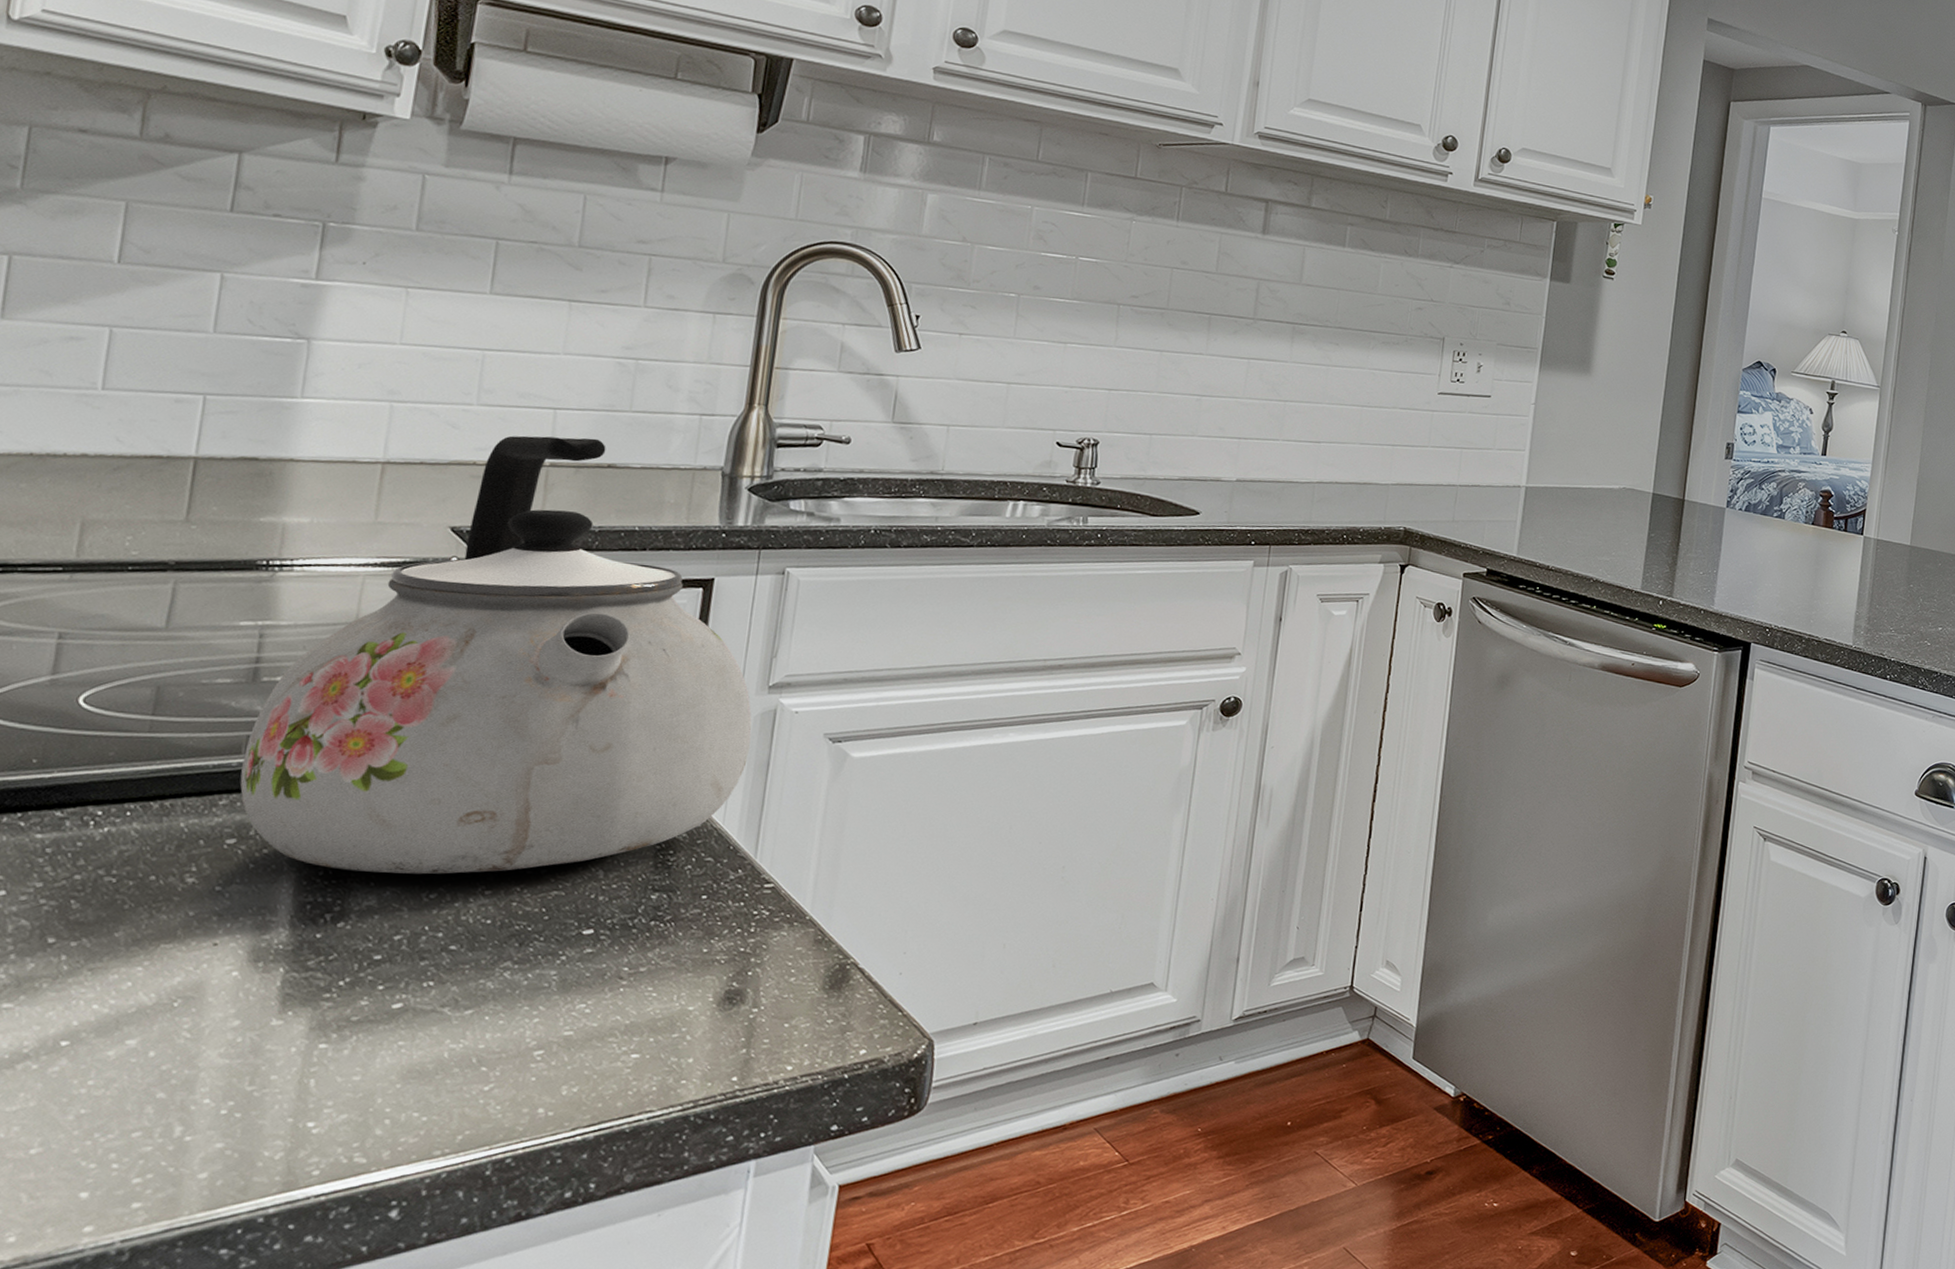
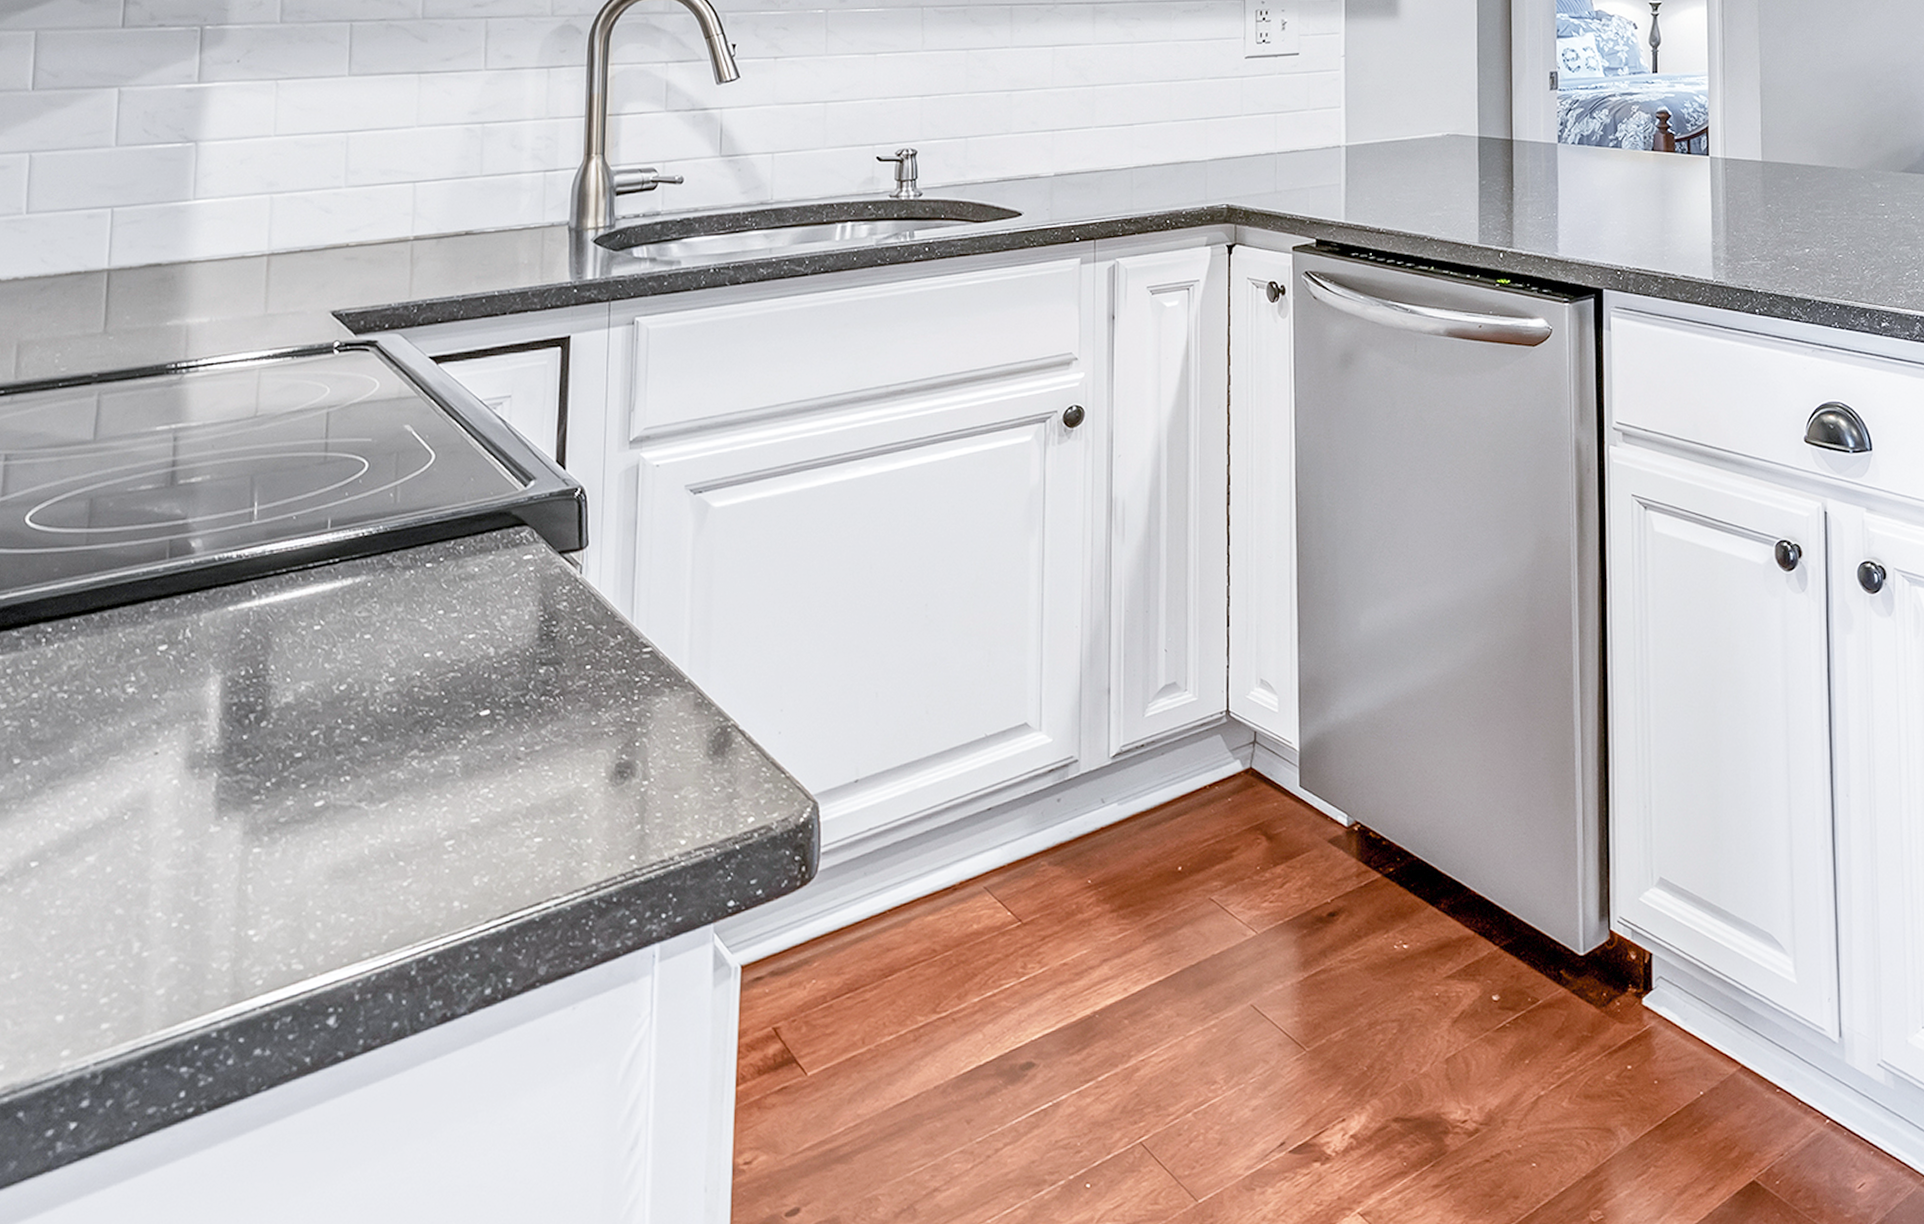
kettle: present [240,435,752,875] -> none [166,207,618,668]

